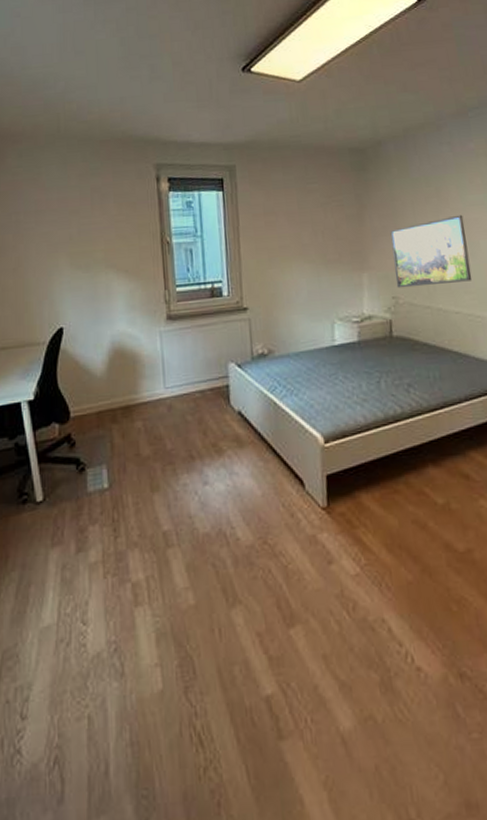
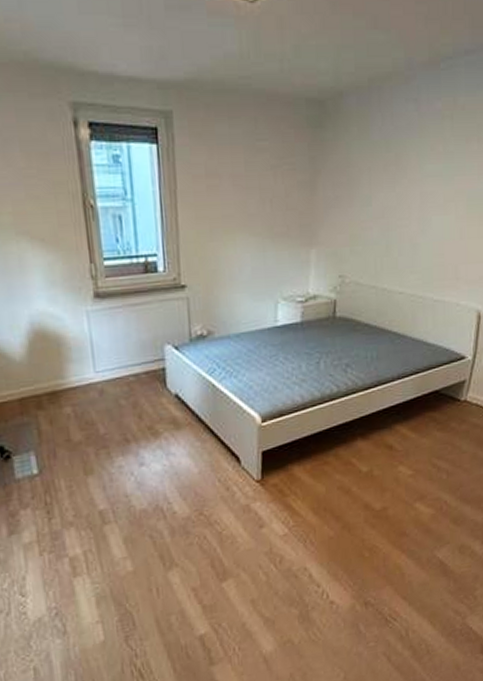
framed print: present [390,214,472,288] -> none [343,186,420,267]

